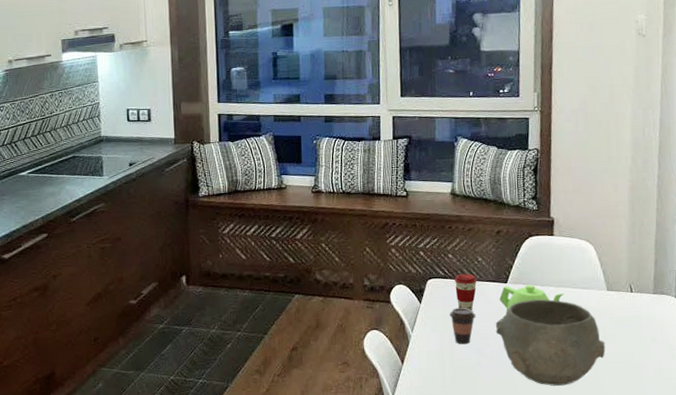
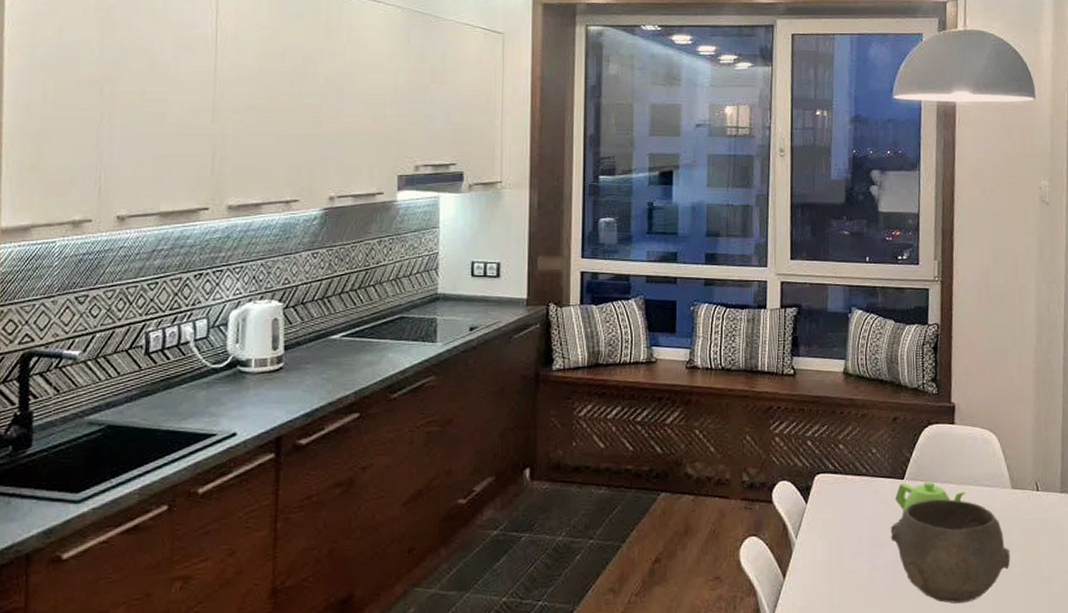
coffee cup: present [450,307,476,345] -> none [839,508,868,554]
coffee cup: present [454,274,477,311] -> none [845,468,871,513]

